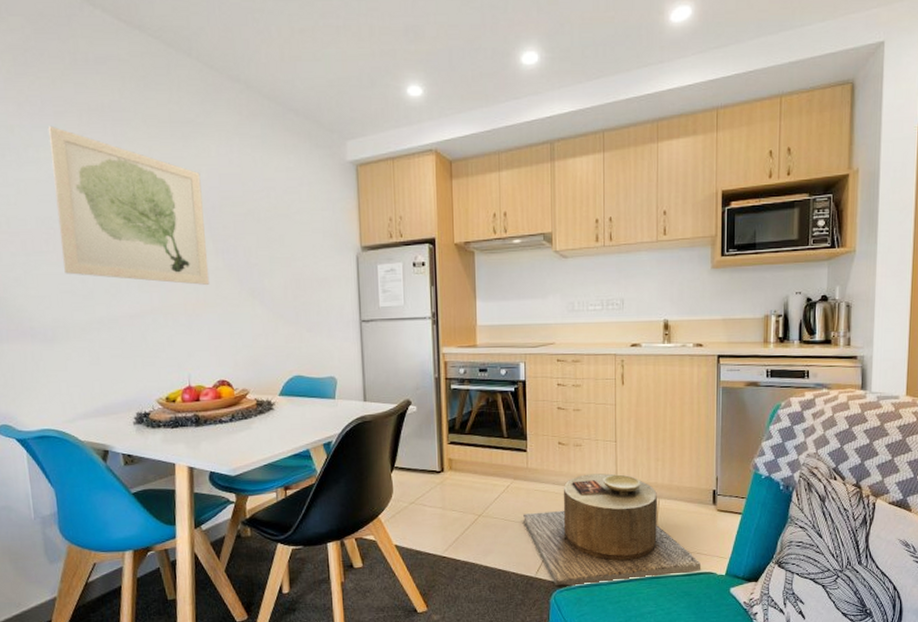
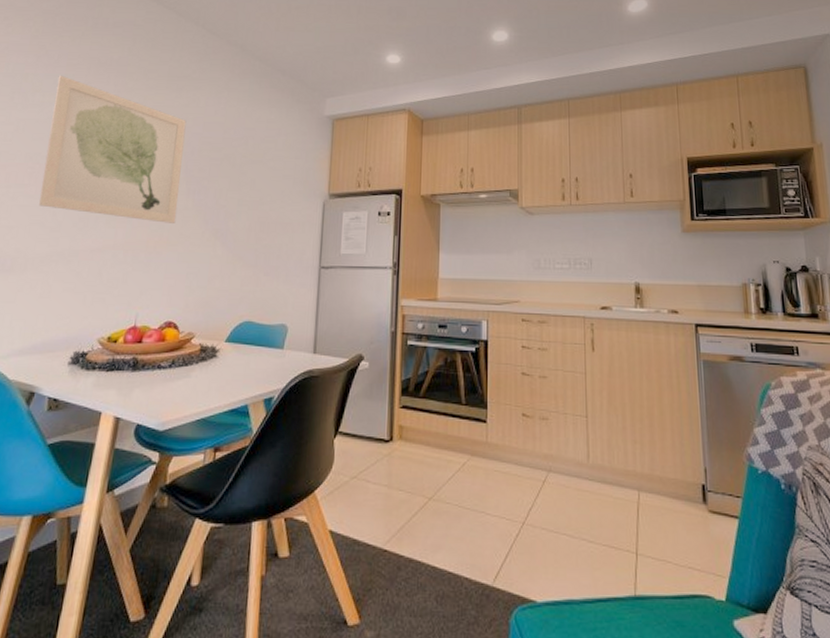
side table: present [523,473,702,586] -> none [480,454,696,602]

